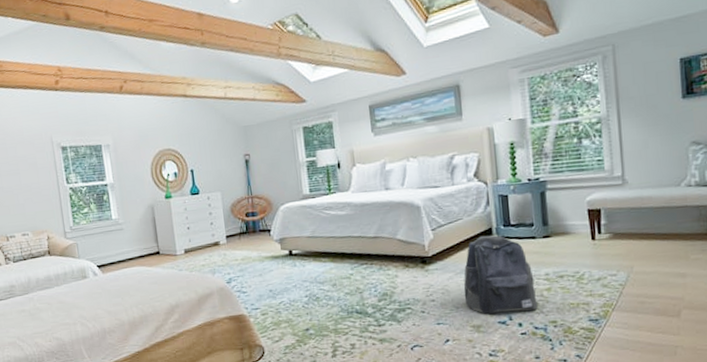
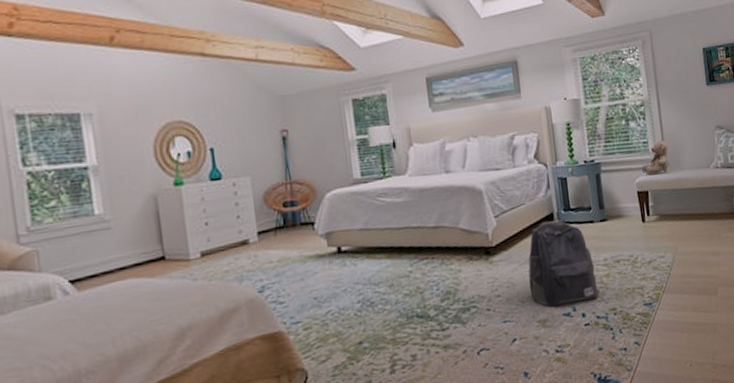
teddy bear: none [594,157,629,194] -> present [642,140,669,176]

